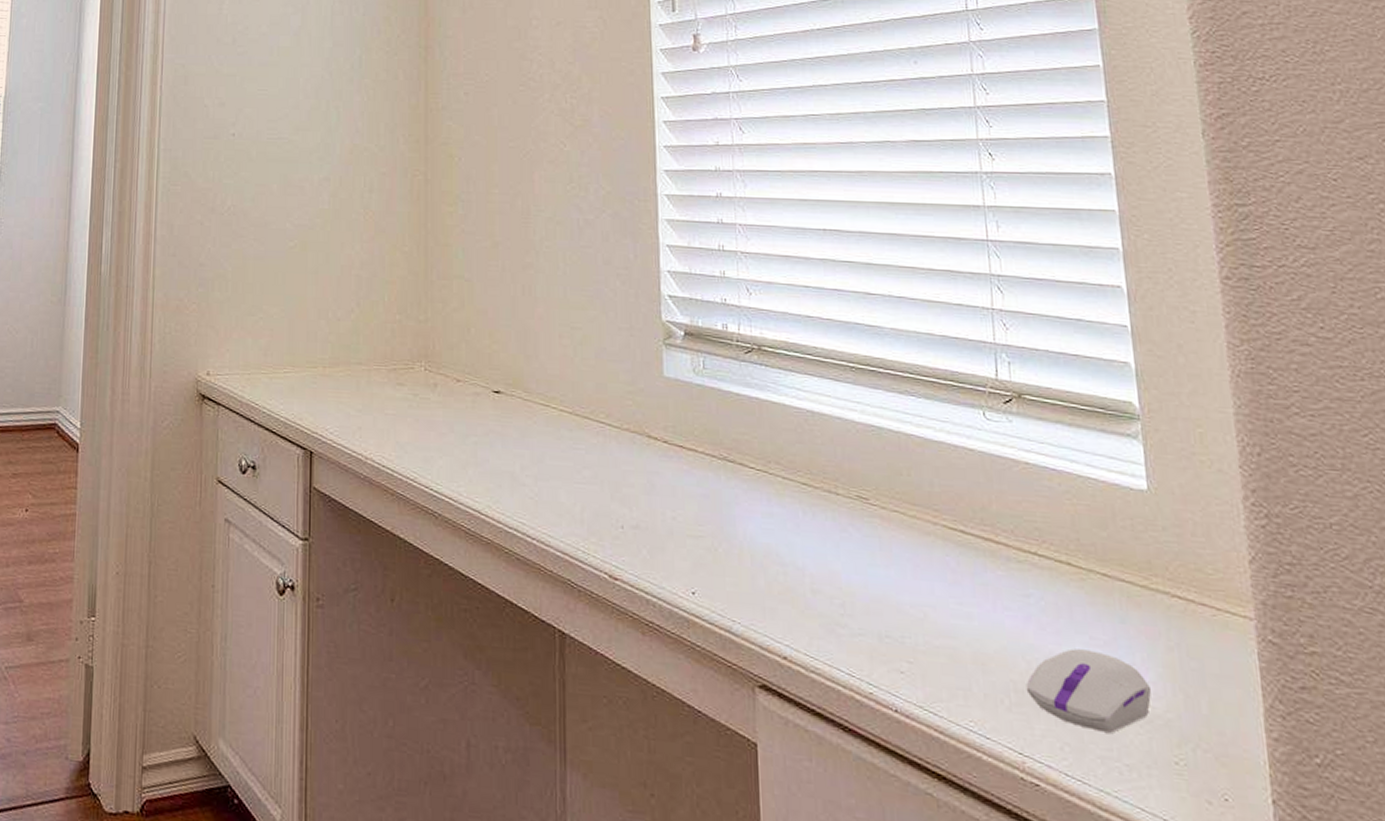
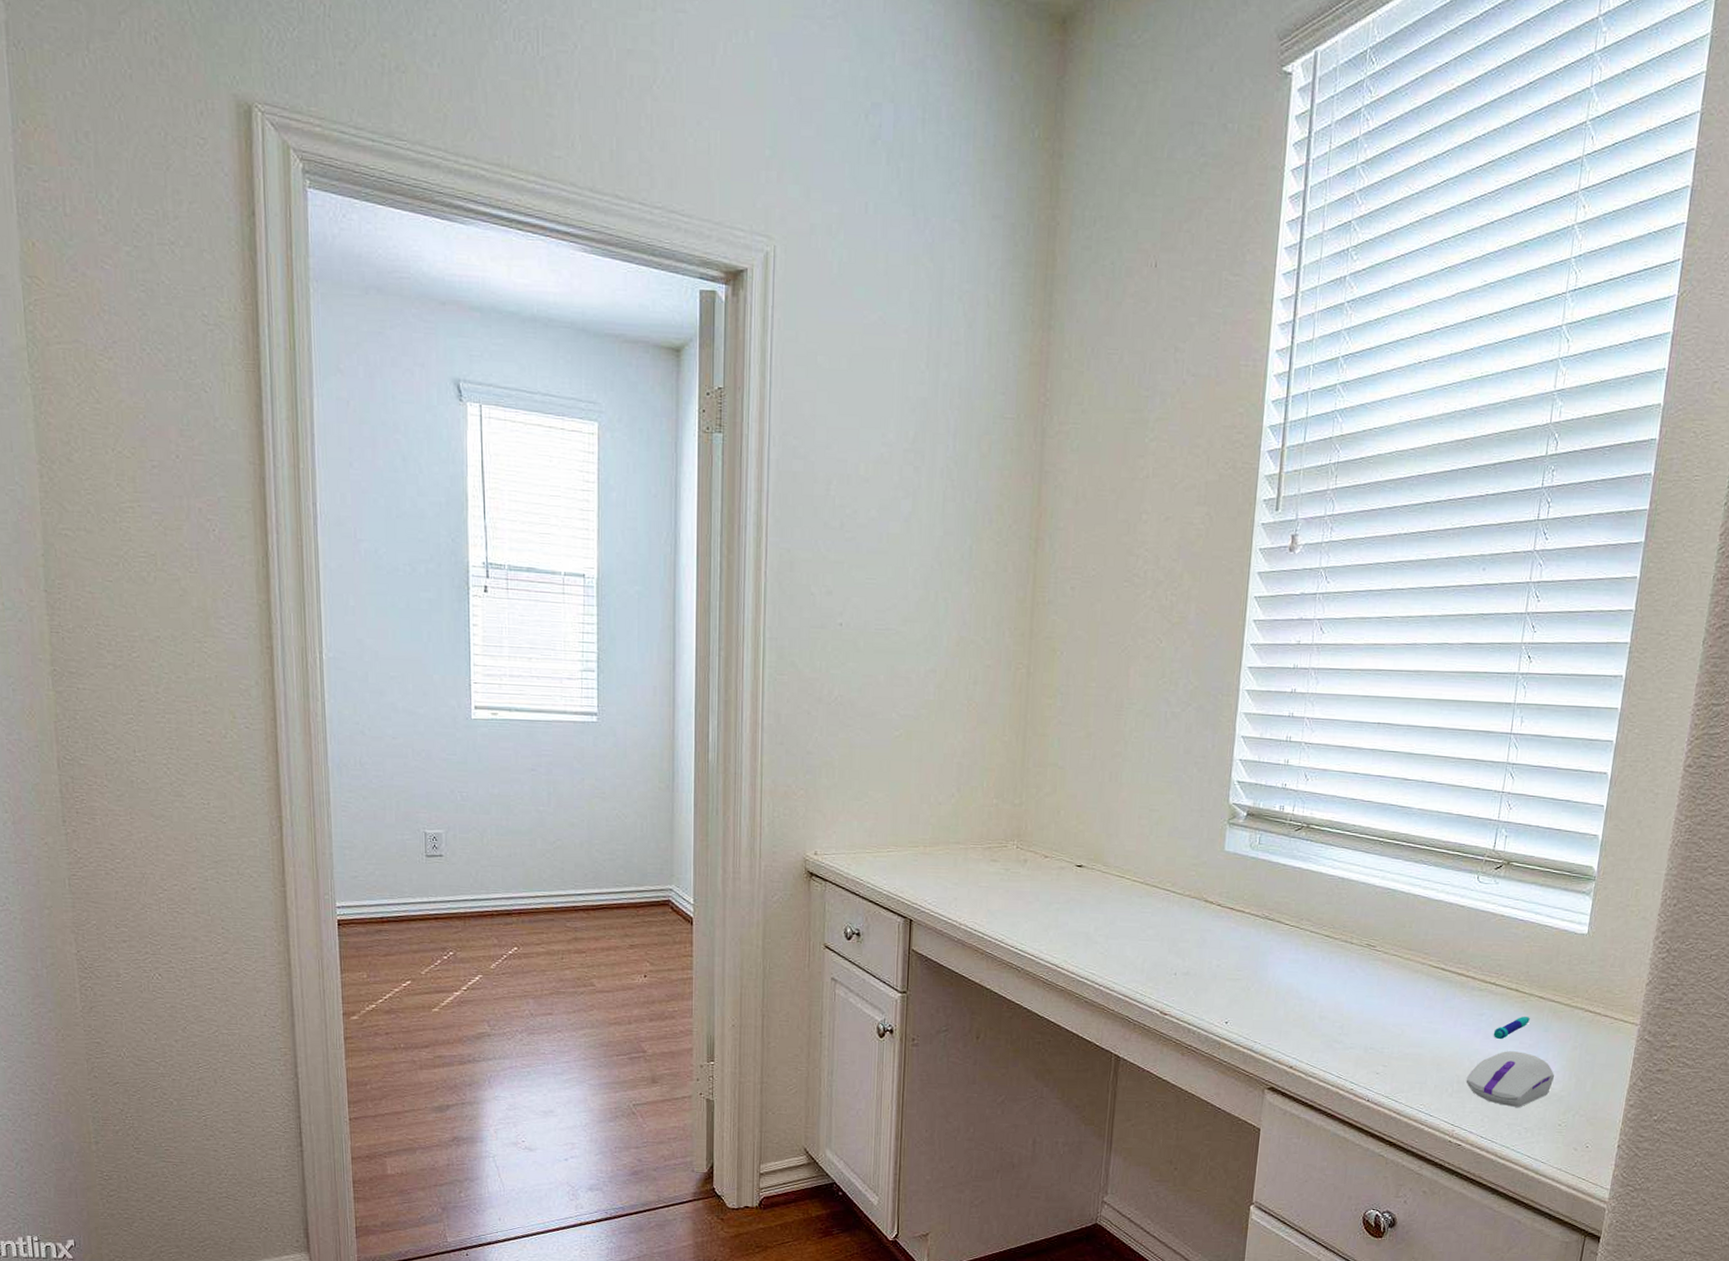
pen: none [1049,601,1097,633] -> present [1493,1017,1530,1040]

